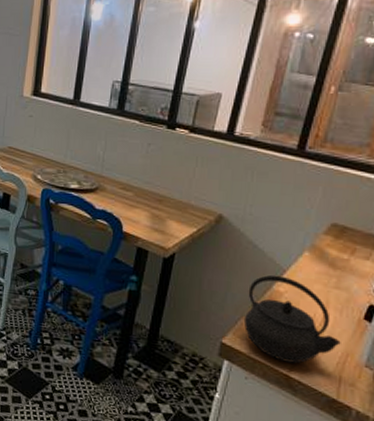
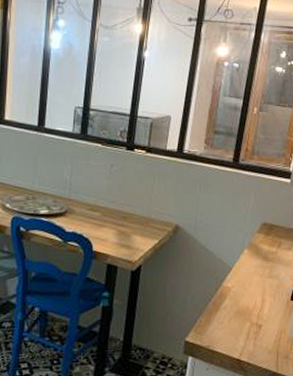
kettle: present [243,274,341,364] -> none [202,273,276,348]

